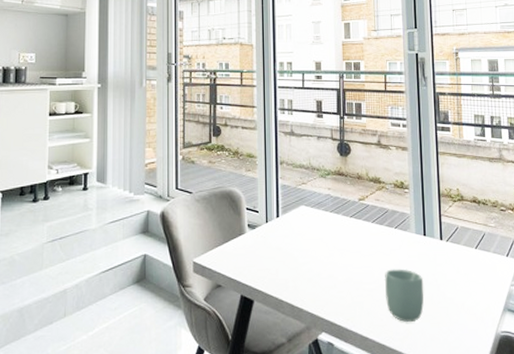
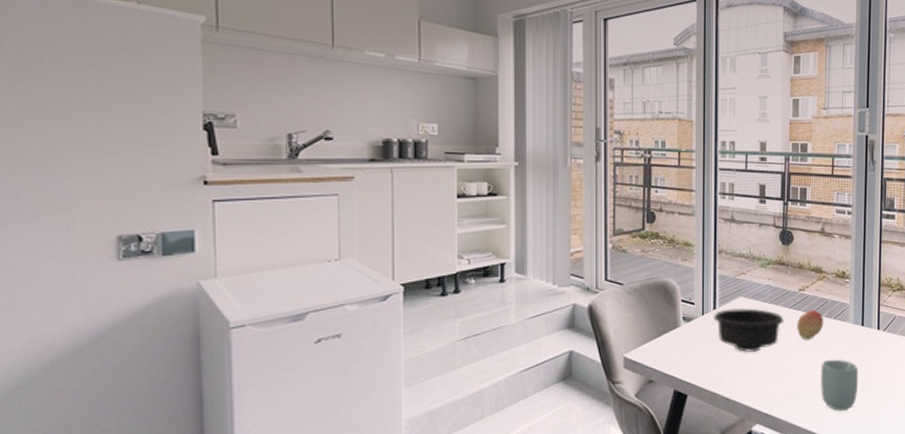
bowl: none [277,217,345,261] -> present [714,308,784,353]
fruit: none [358,219,385,249] -> present [797,310,824,340]

